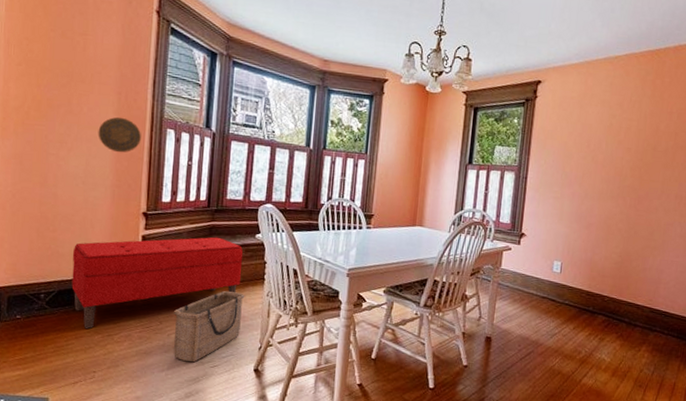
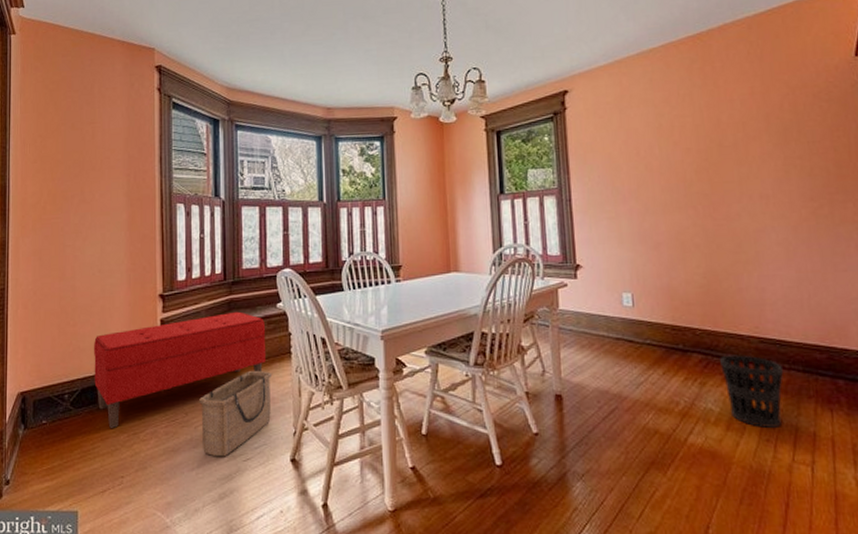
decorative plate: present [98,117,141,153] -> none [110,198,152,235]
wastebasket: none [617,319,663,377] -> present [720,355,783,428]

